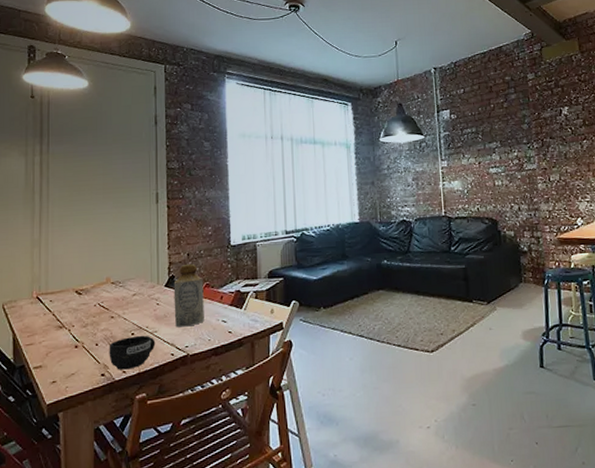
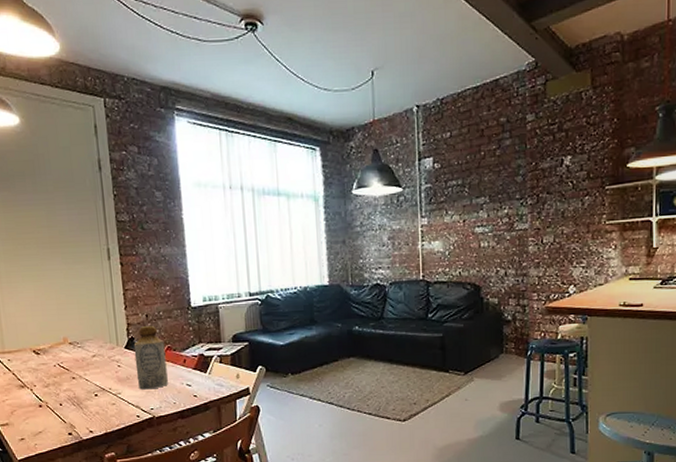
mug: present [109,335,156,370] -> none [73,396,120,430]

